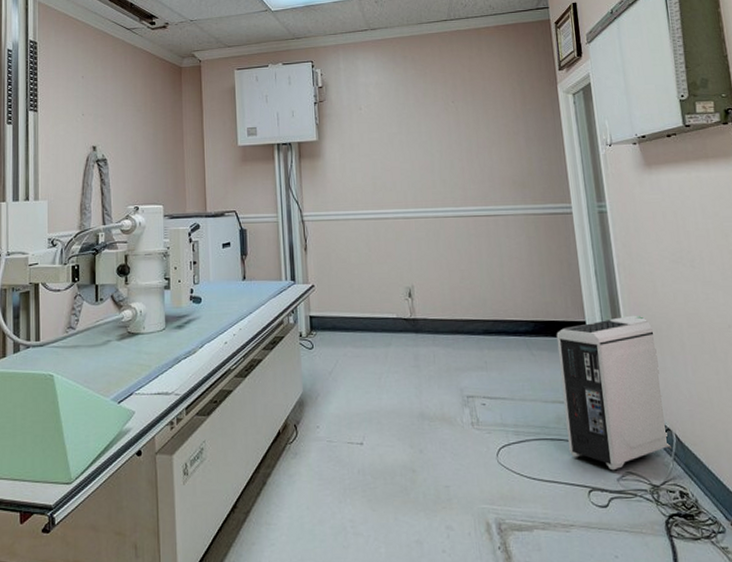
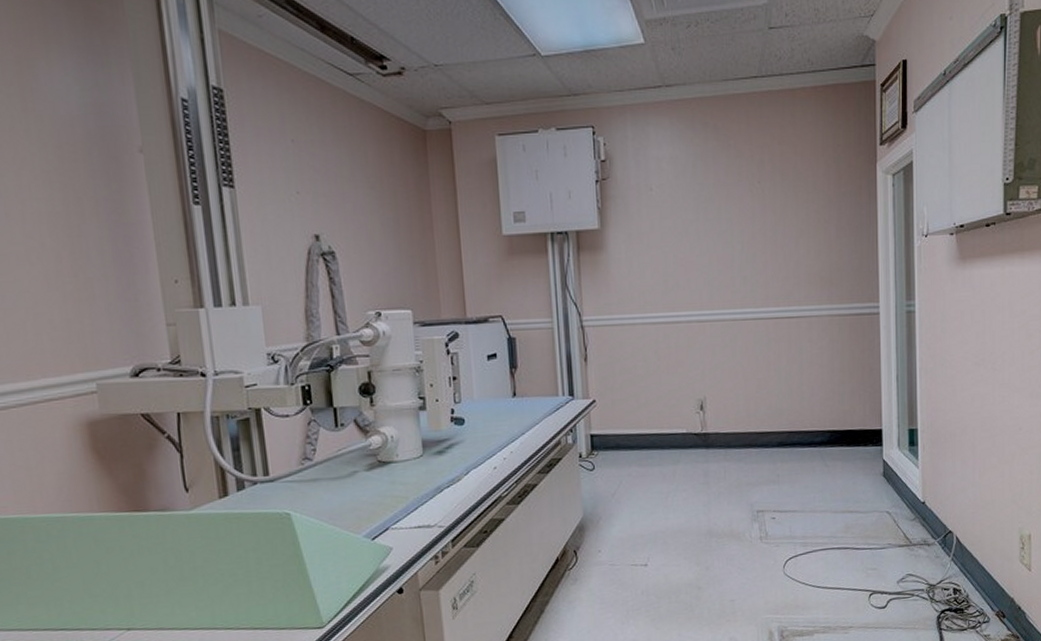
air purifier: present [556,315,674,471] -> none [851,420,953,574]

